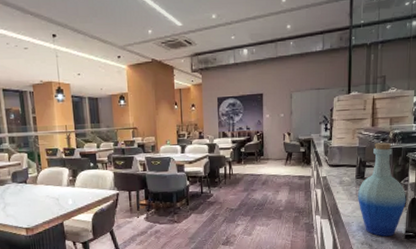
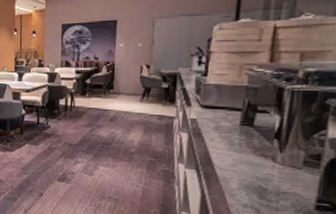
bottle: present [357,142,406,236] -> none [241,83,322,203]

